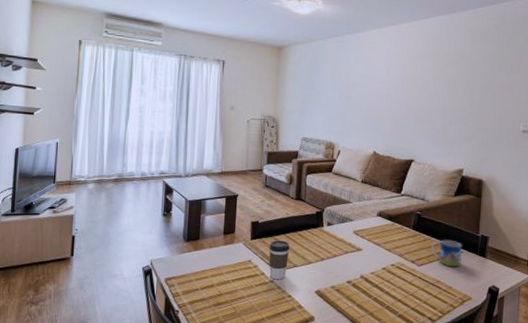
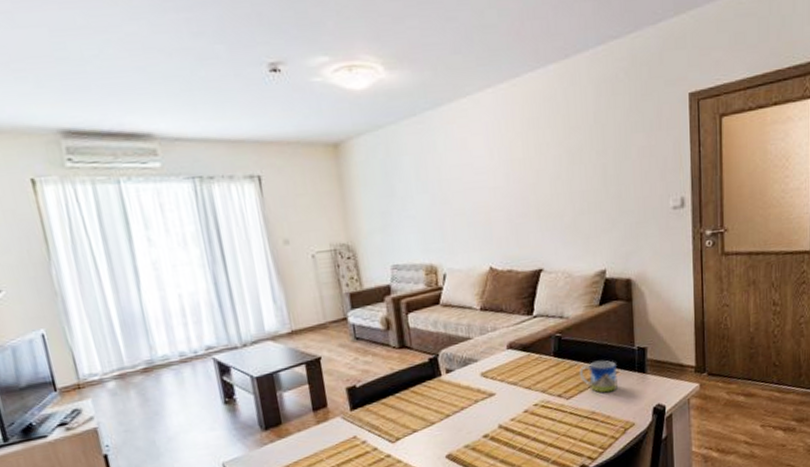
coffee cup: present [268,240,290,280] -> none [375,403,405,453]

